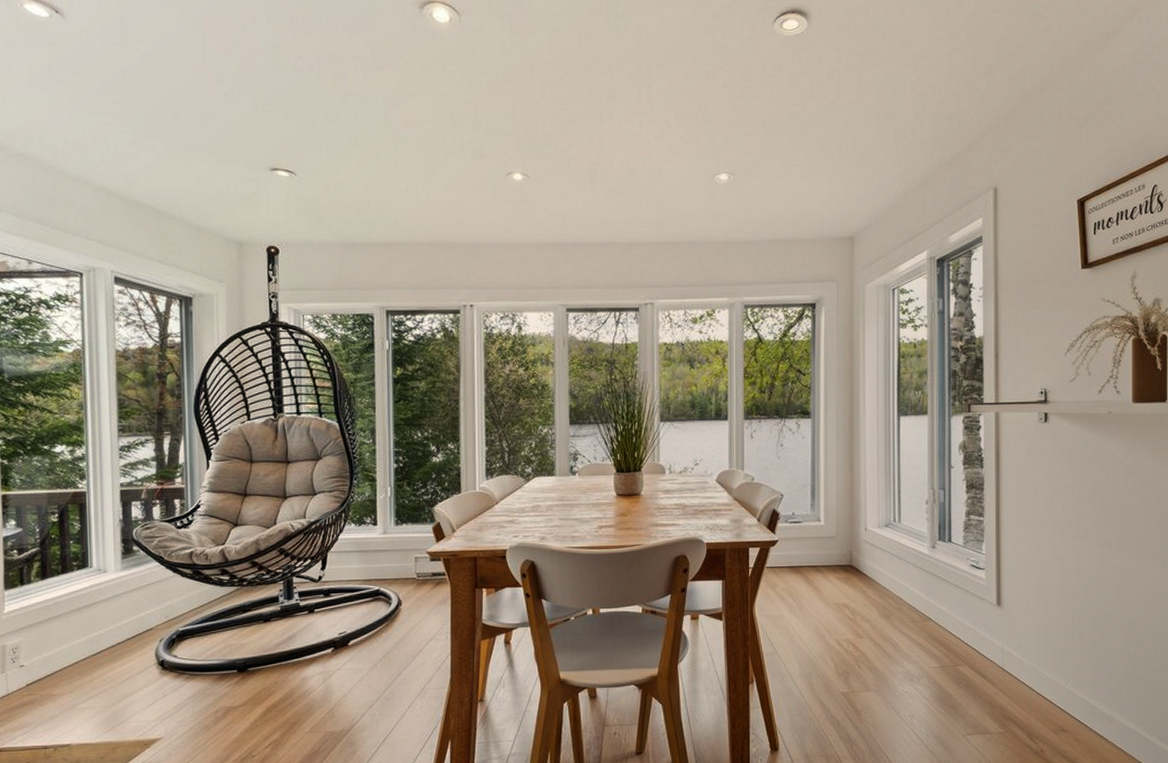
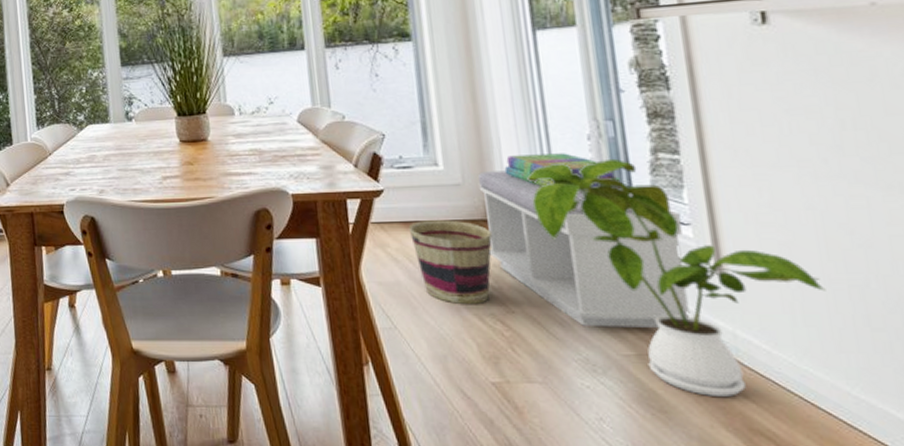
basket: none [793,565,853,633] -> present [408,220,492,305]
bench: none [847,526,980,647] -> present [477,171,695,327]
stack of books: none [867,513,944,542] -> present [504,153,621,189]
house plant: none [881,518,1060,695] -> present [525,158,826,397]

